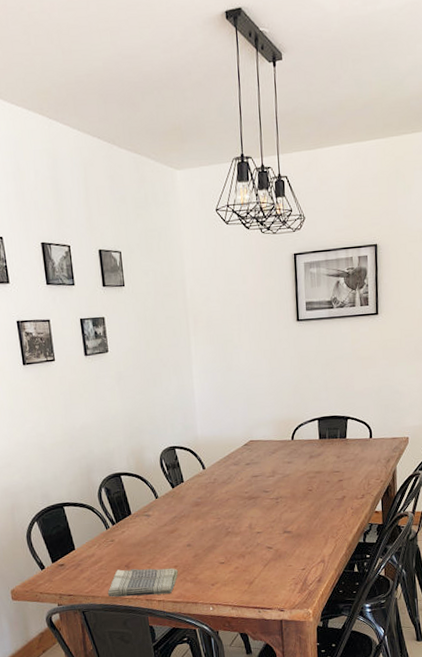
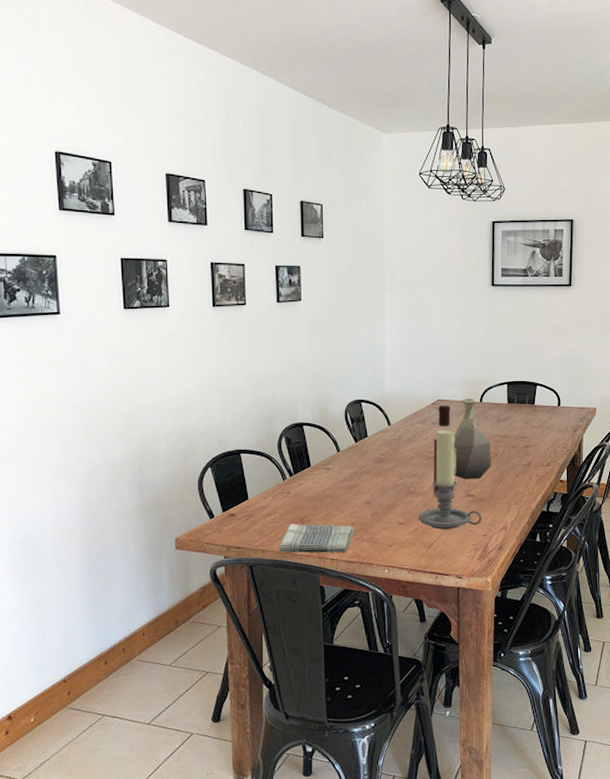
candle holder: none [238,469,300,567] -> present [418,430,482,529]
wine bottle: none [248,445,273,535] -> present [433,405,457,496]
vase: none [267,437,307,517] -> present [454,398,491,479]

